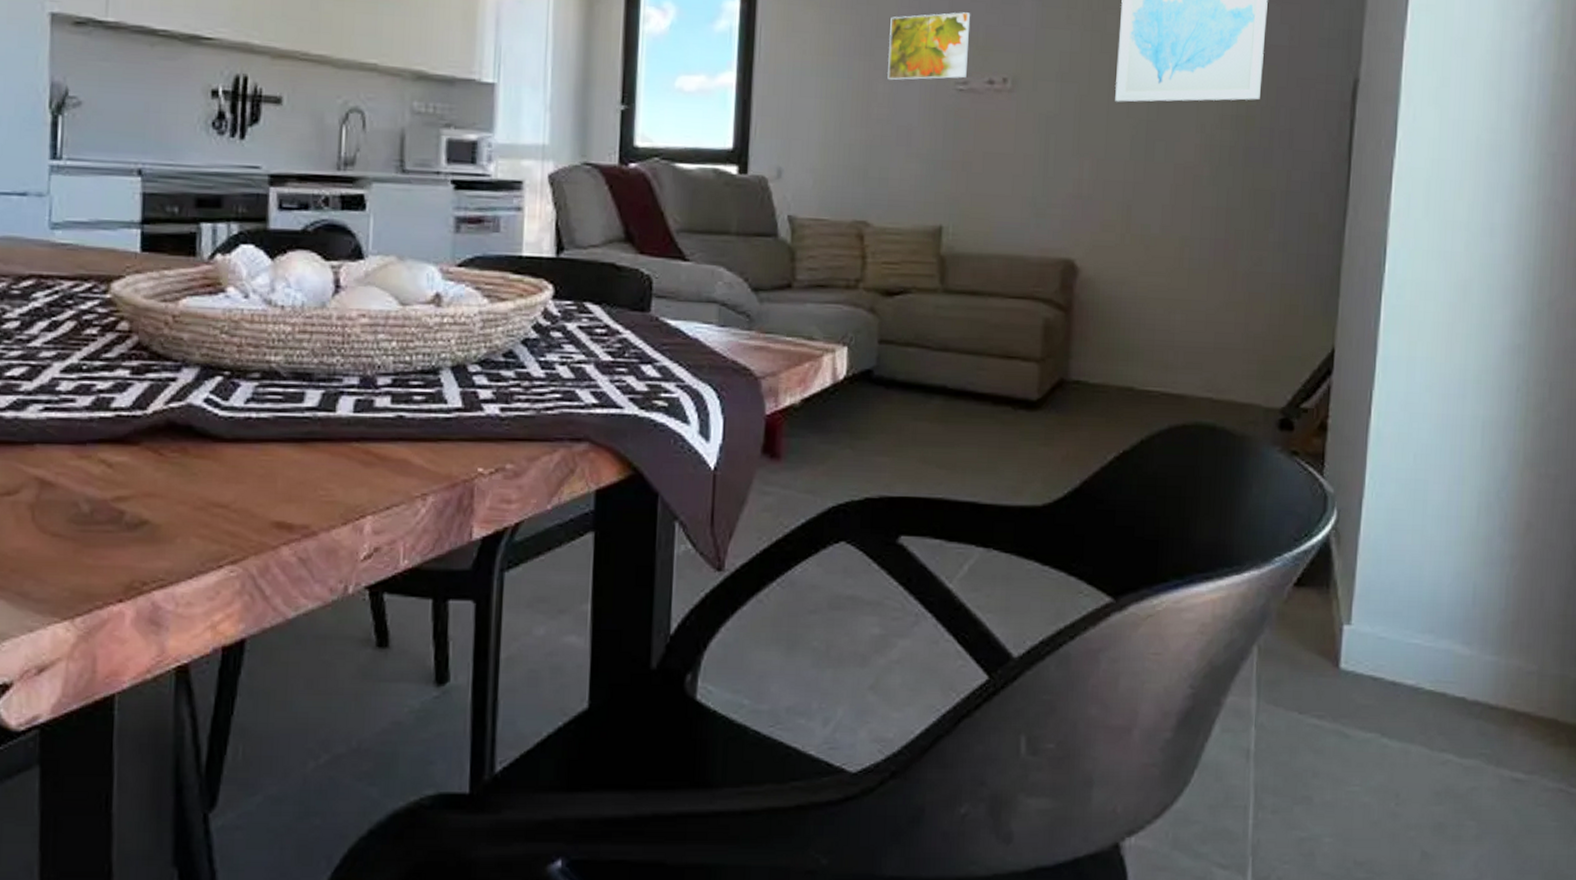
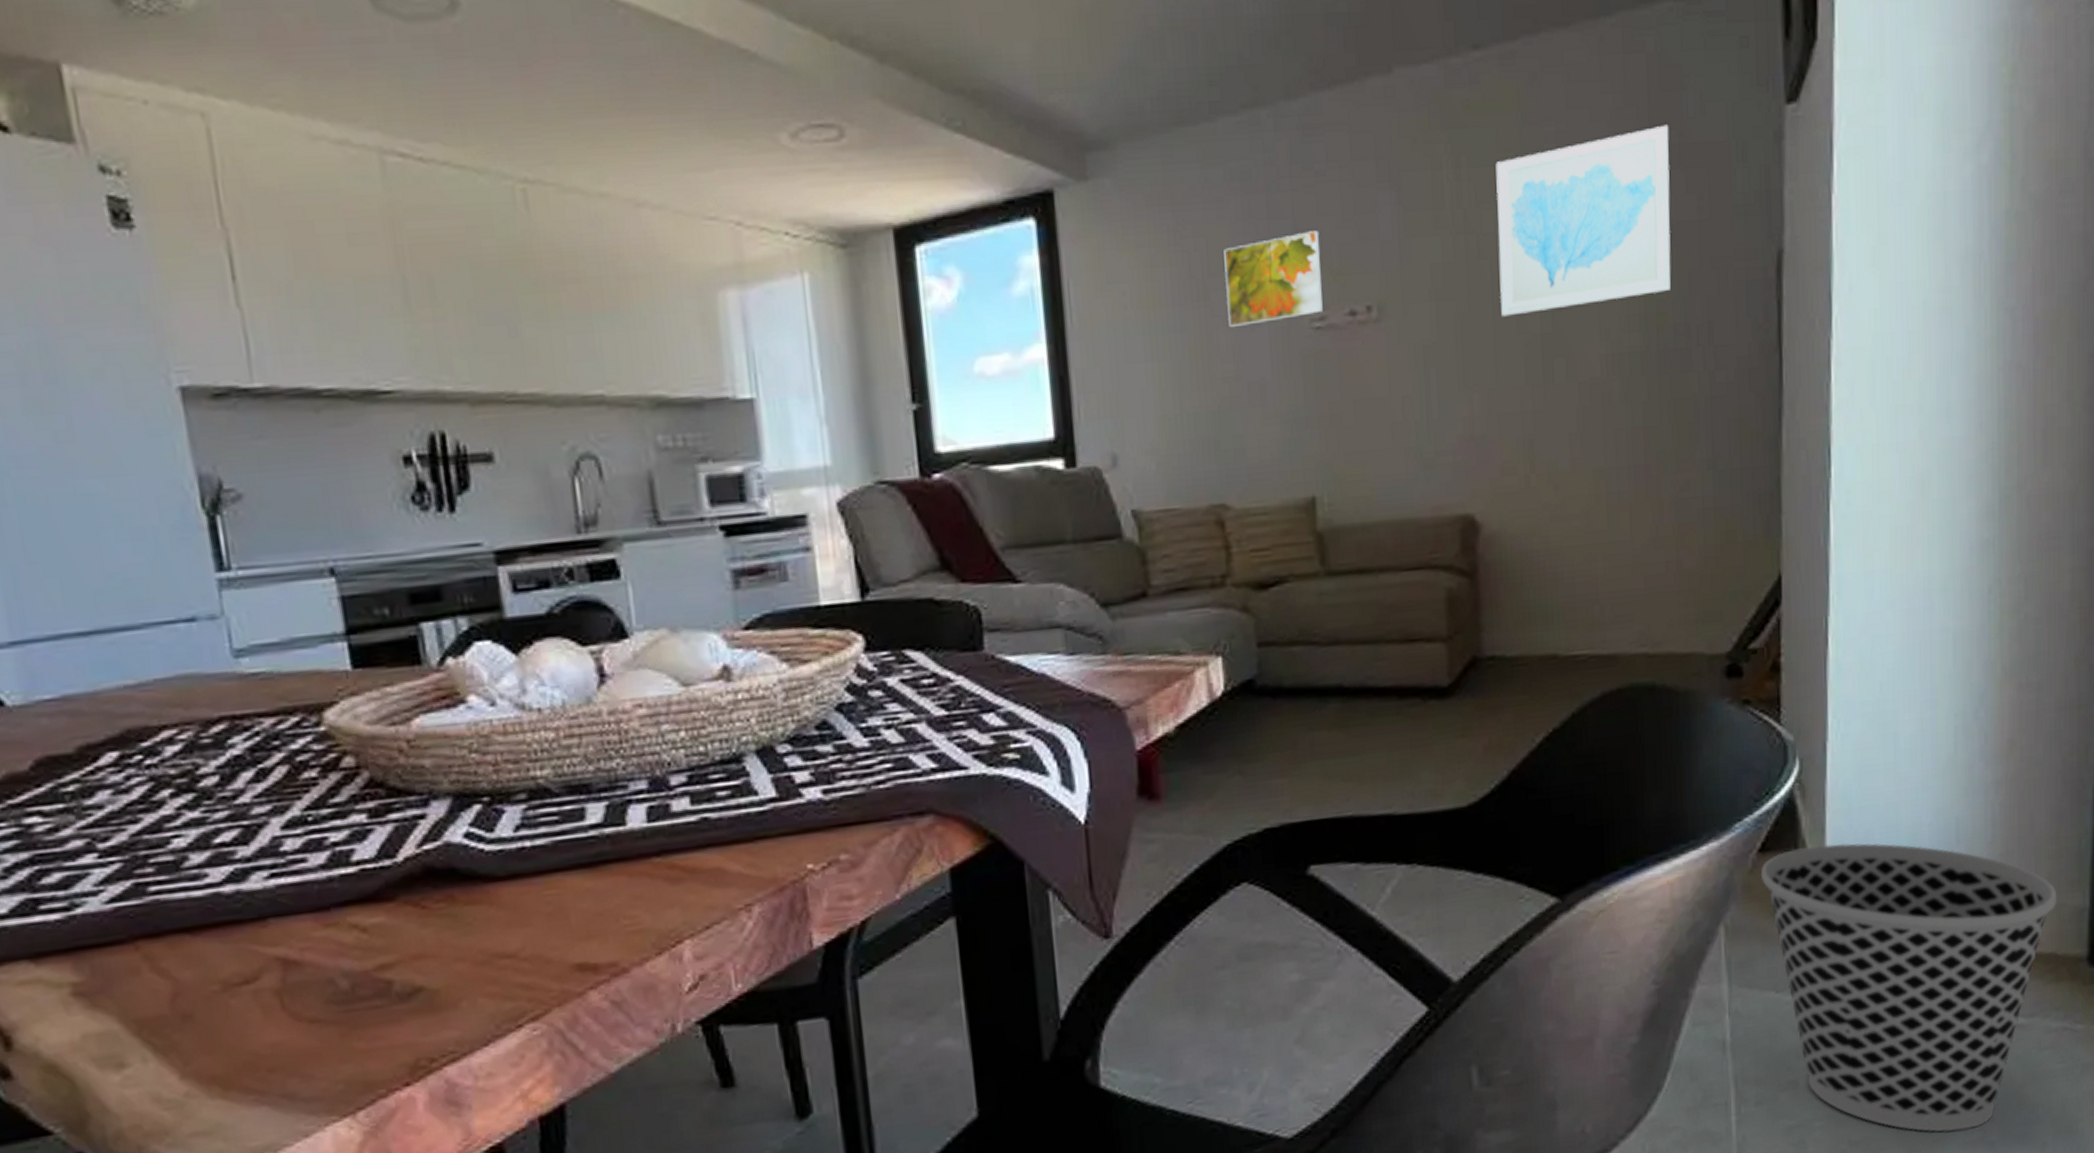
wastebasket: none [1294,587,1562,868] -> present [1760,843,2057,1132]

